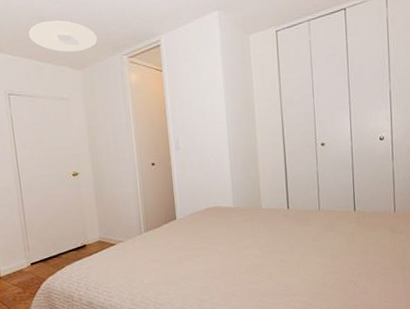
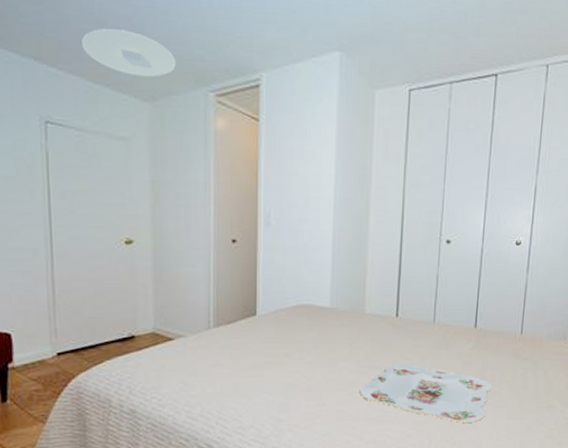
serving tray: none [264,246,376,291] -> present [359,364,492,423]

